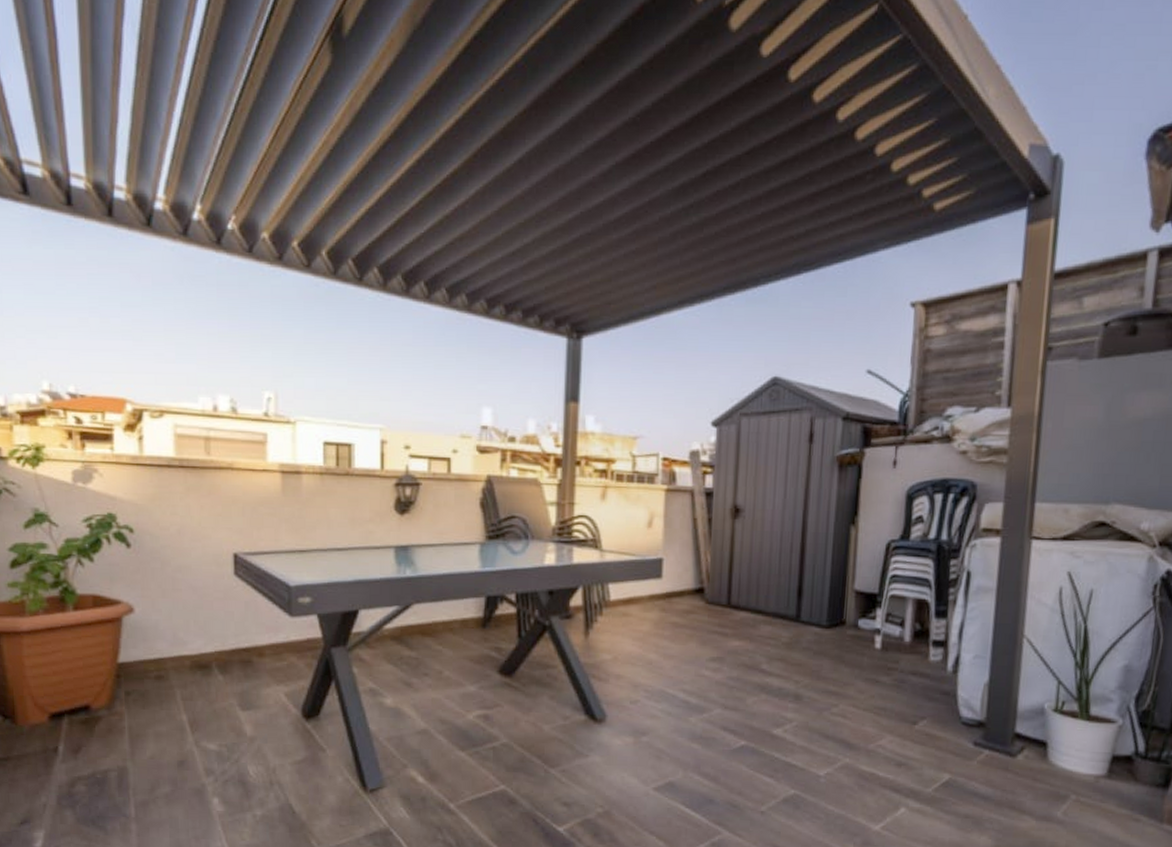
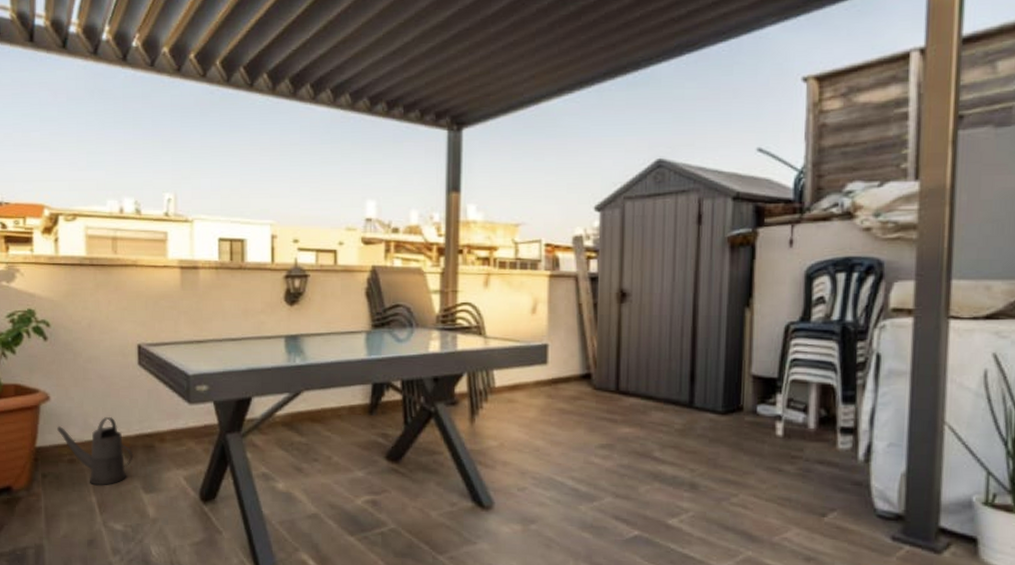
watering can: none [141,630,229,704] -> present [56,417,134,486]

